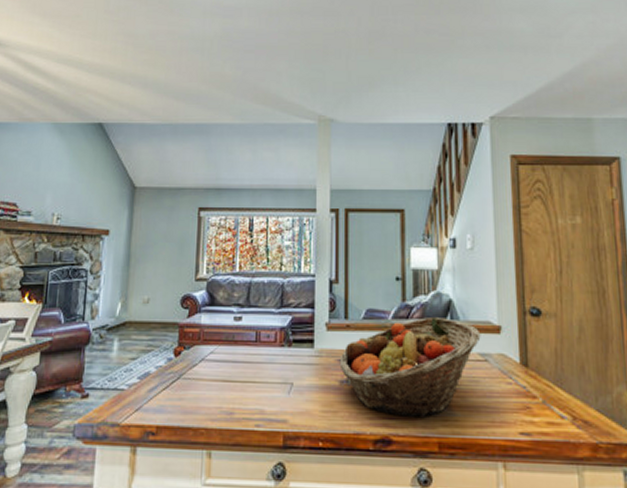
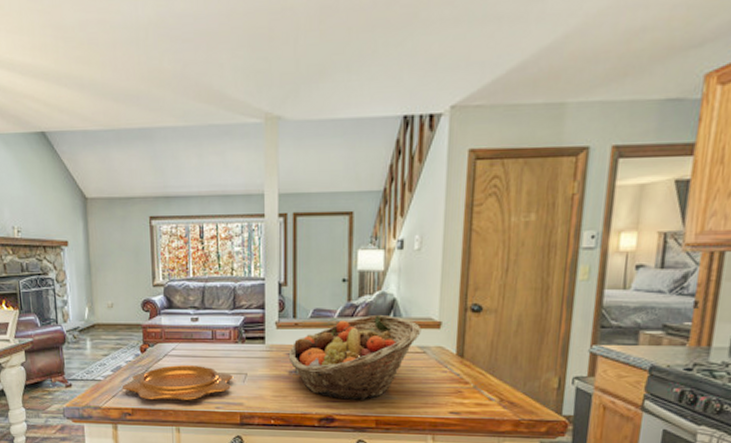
decorative bowl: none [149,372,278,417] -> present [123,365,234,401]

